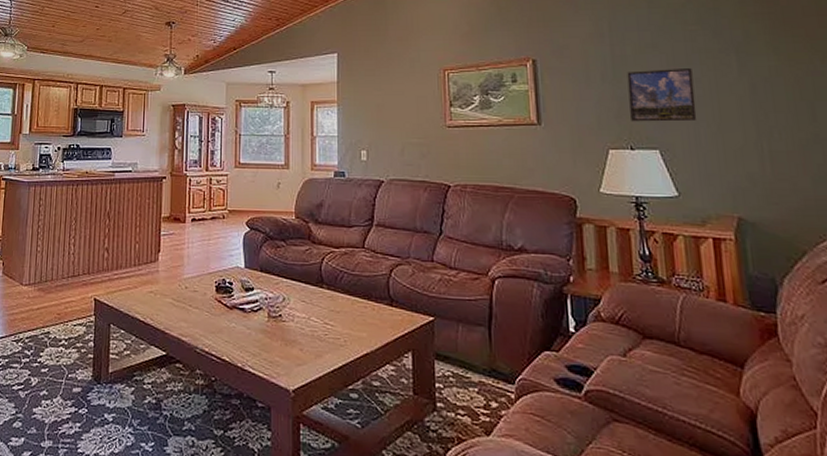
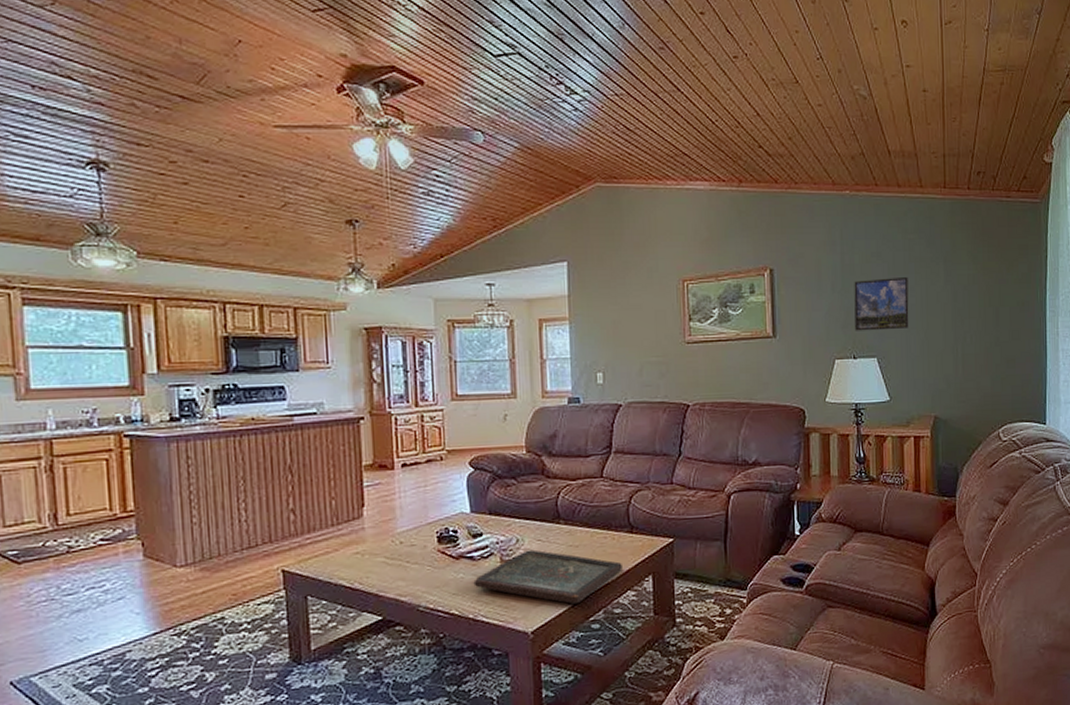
board game: none [243,309,382,370] -> present [473,549,622,605]

